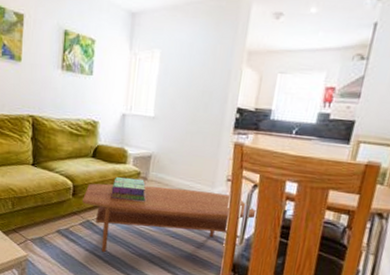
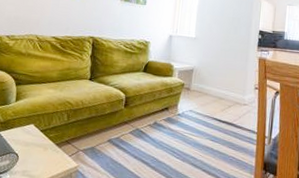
coffee table: present [82,183,257,253] -> none [133,94,280,159]
stack of books: present [111,177,146,202] -> none [158,88,189,110]

